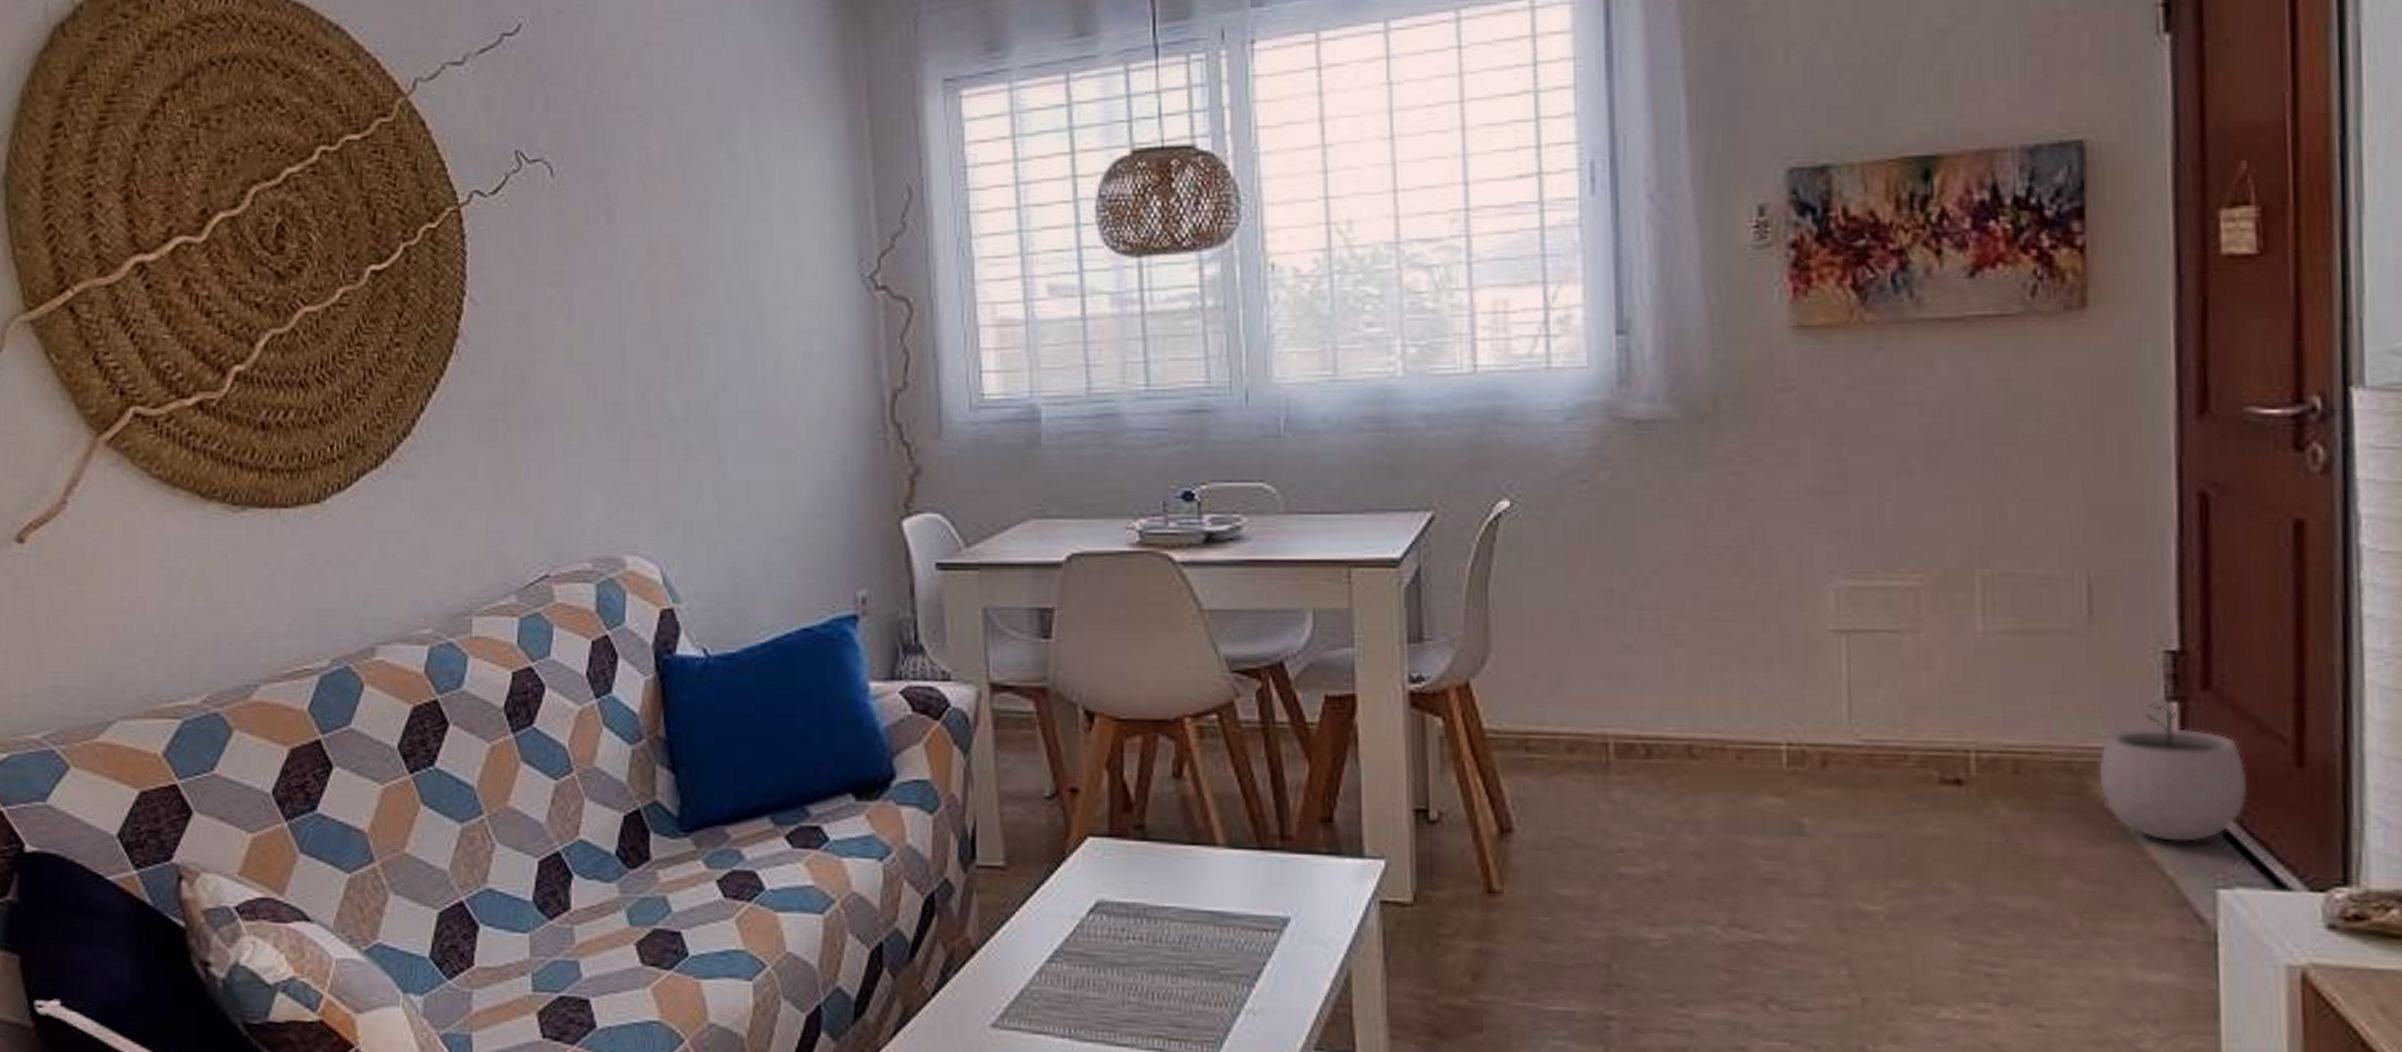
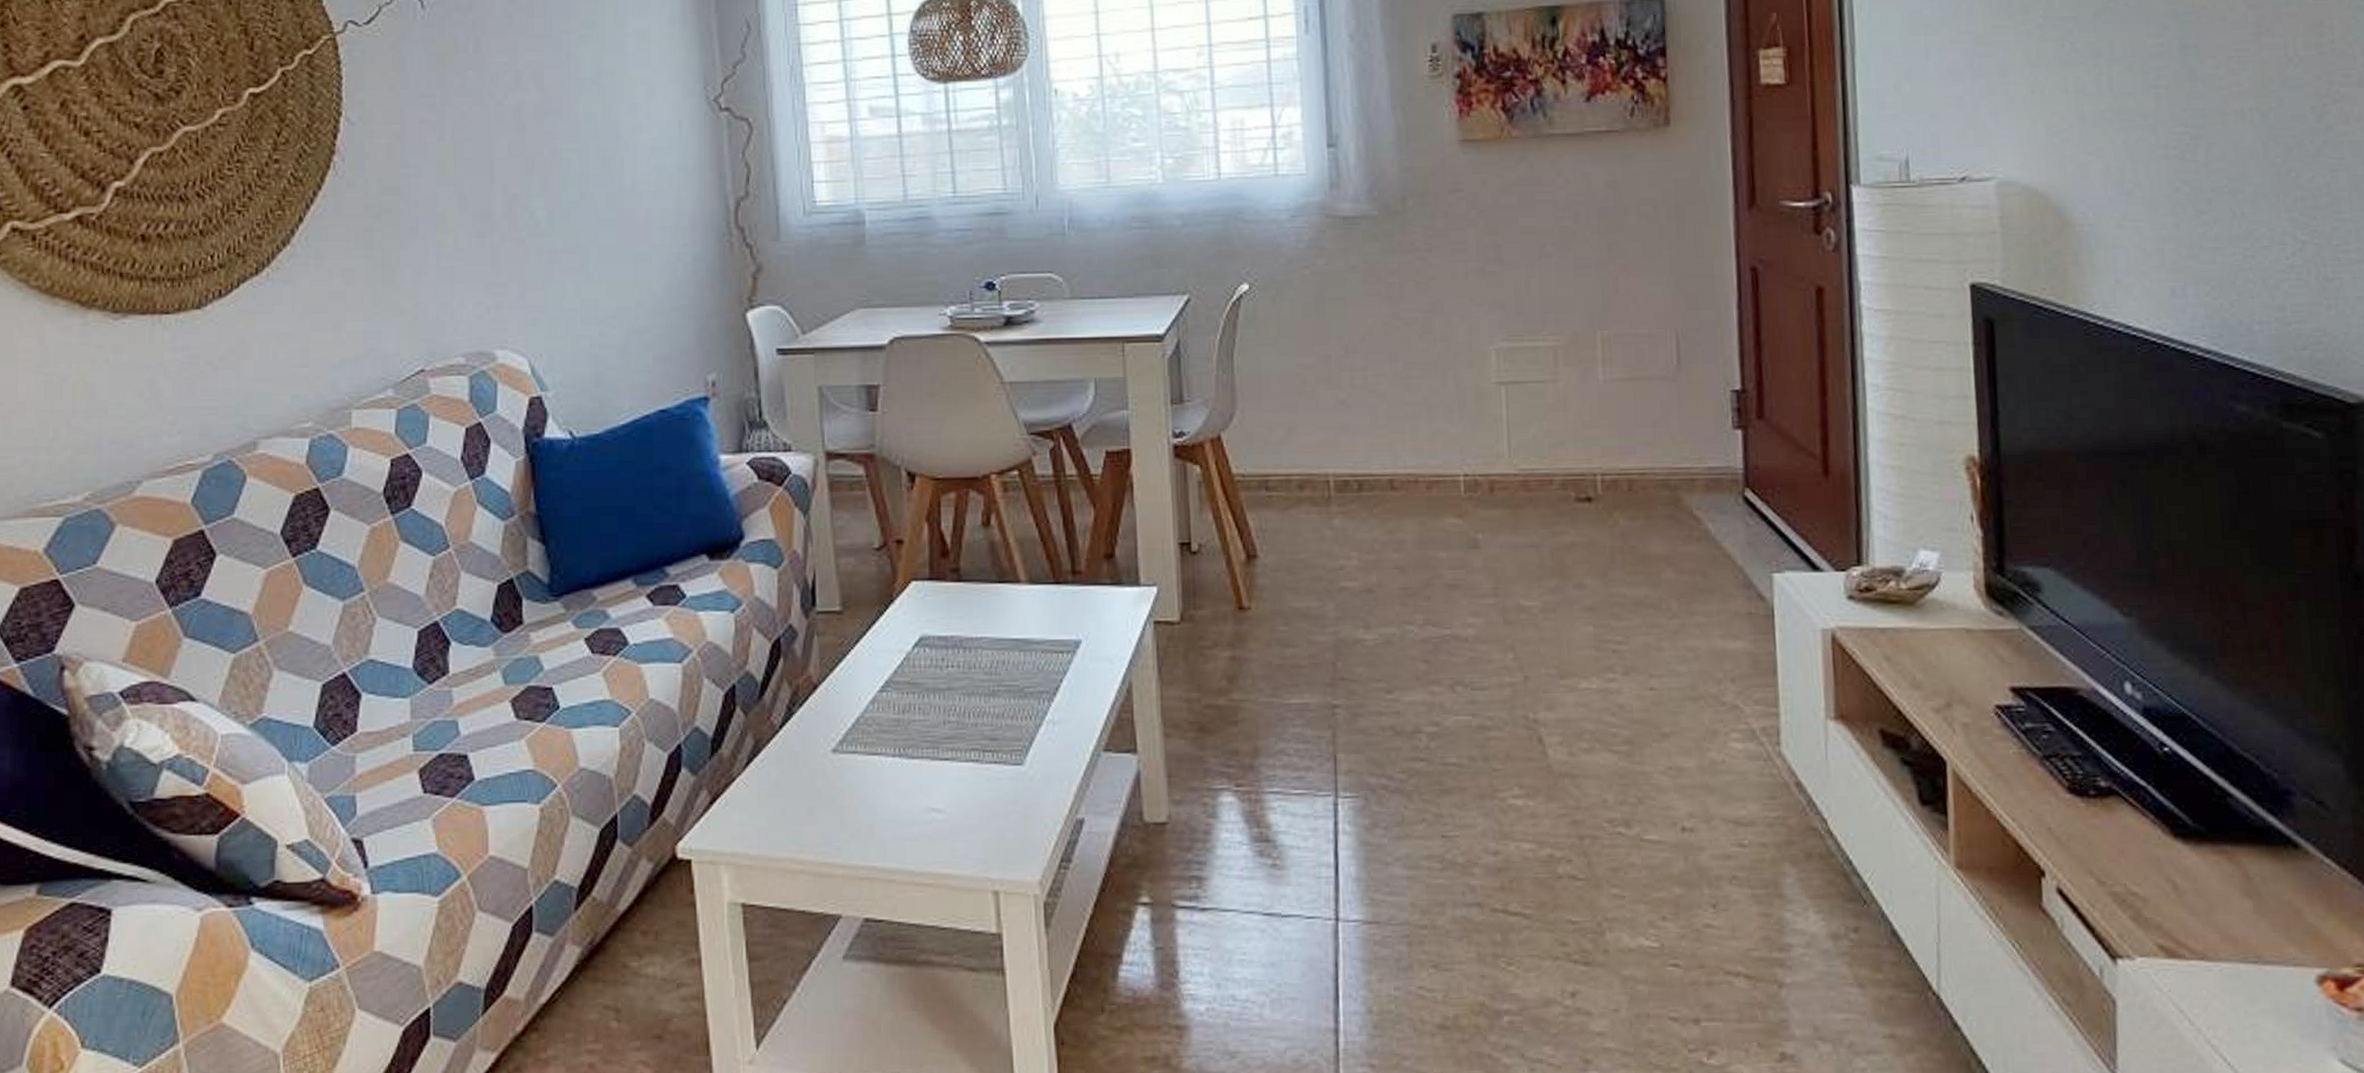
plant pot: present [2097,694,2247,843] -> none [1687,423,1790,539]

